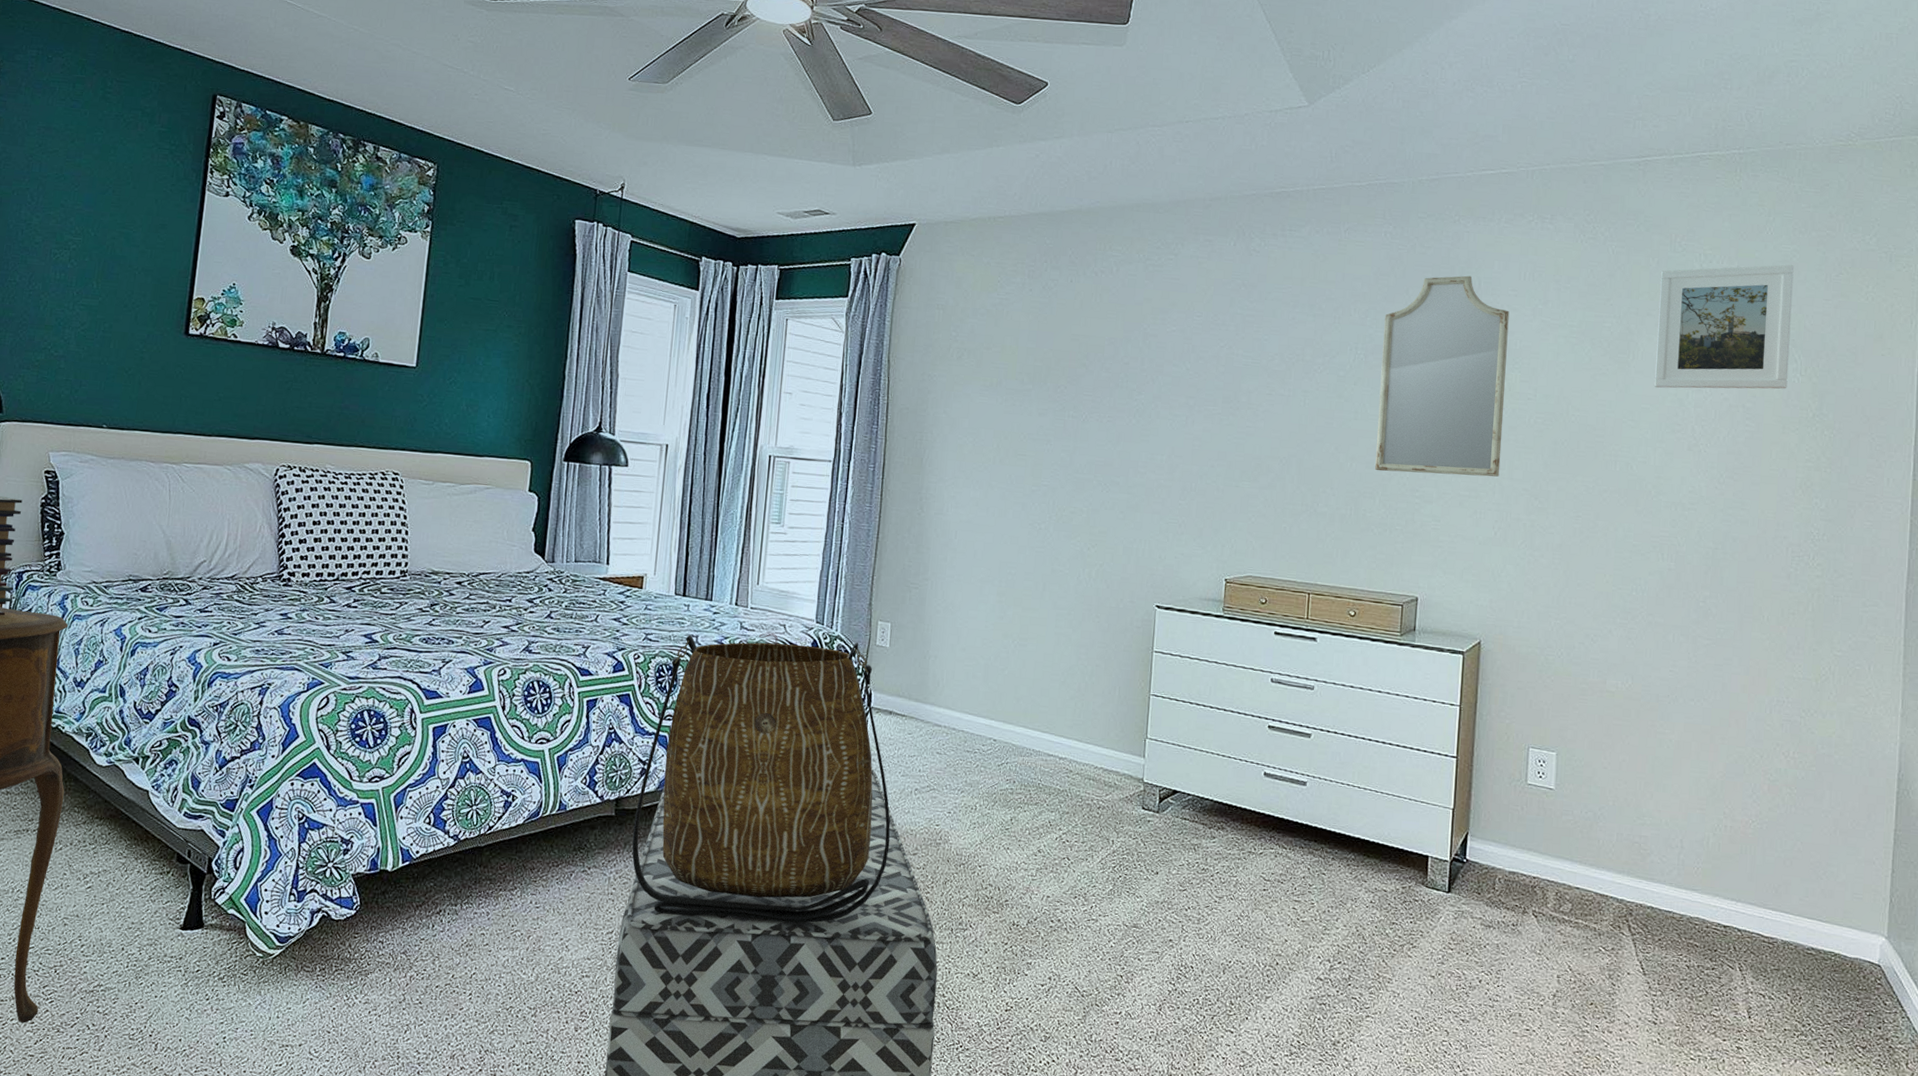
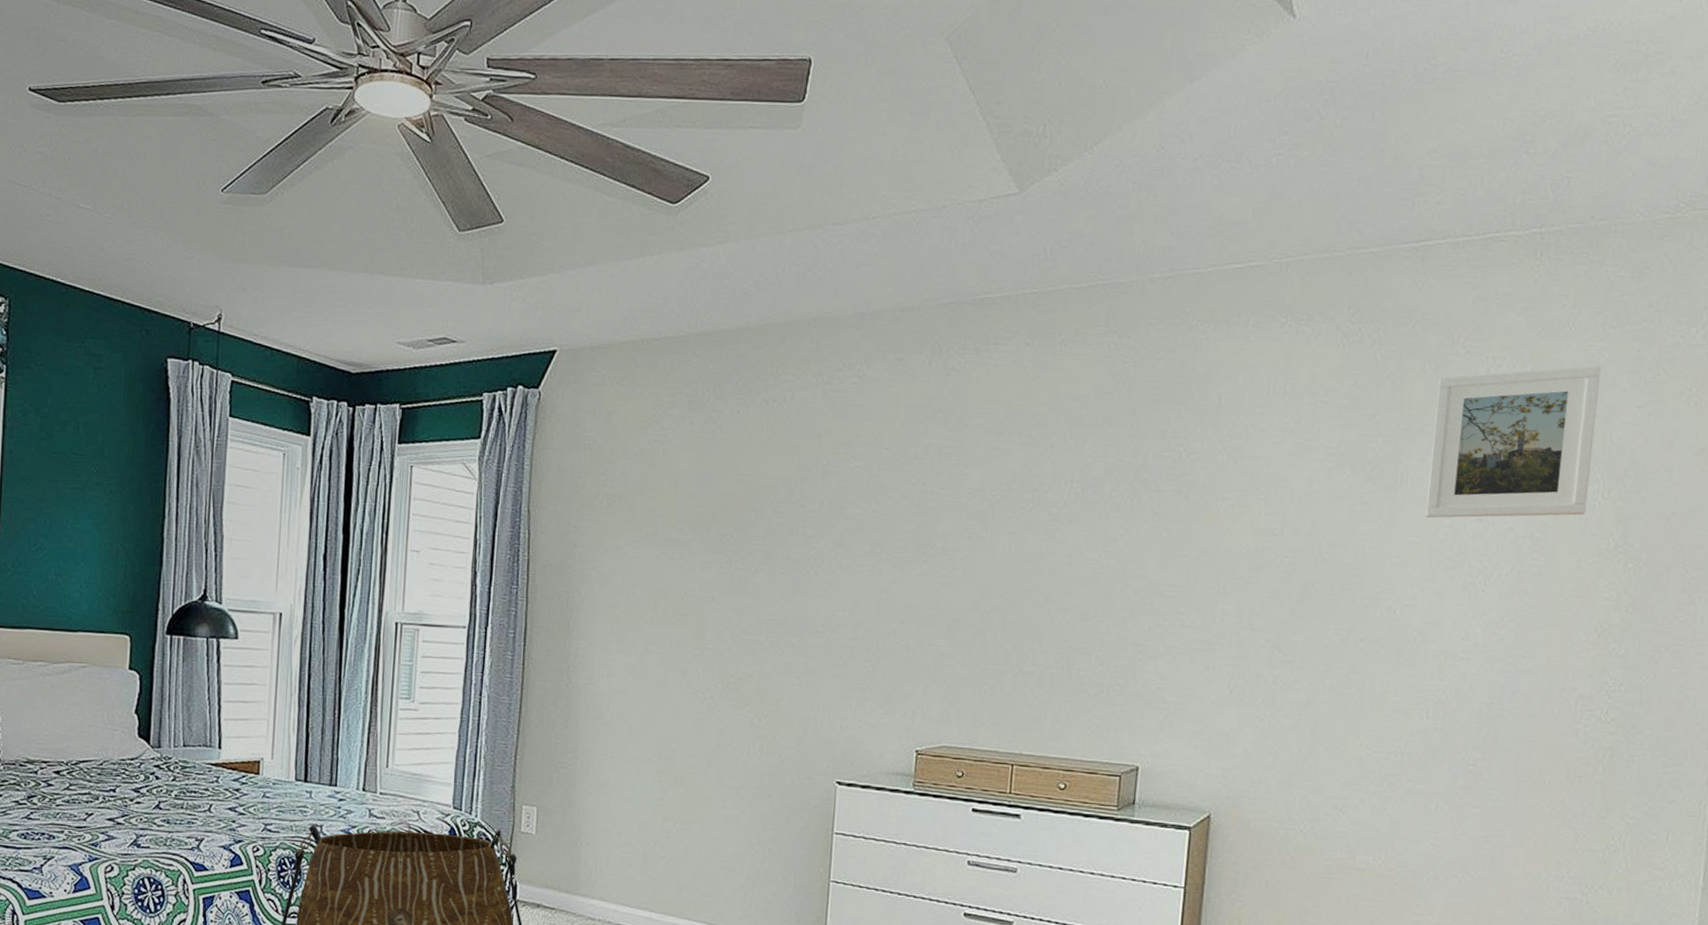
home mirror: present [1375,275,1509,477] -> none [1091,391,1255,627]

